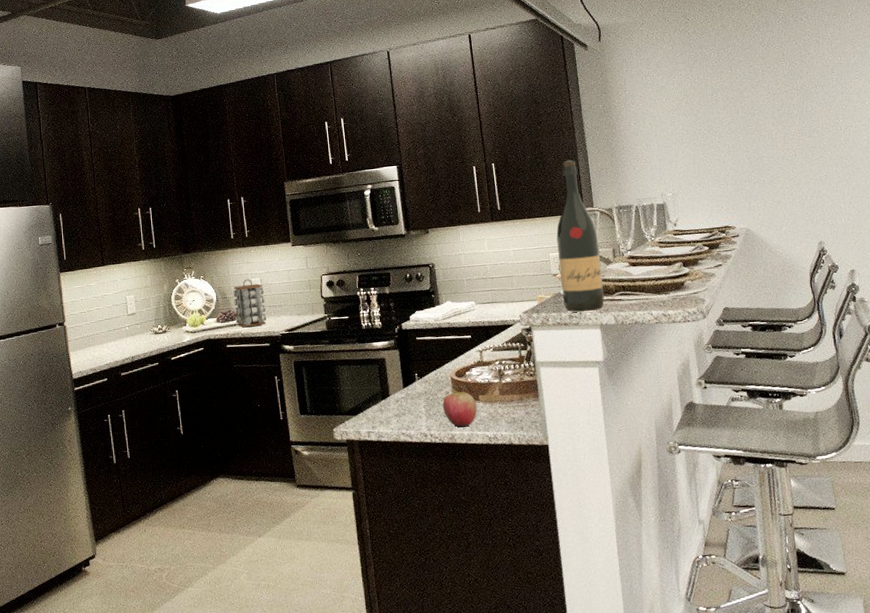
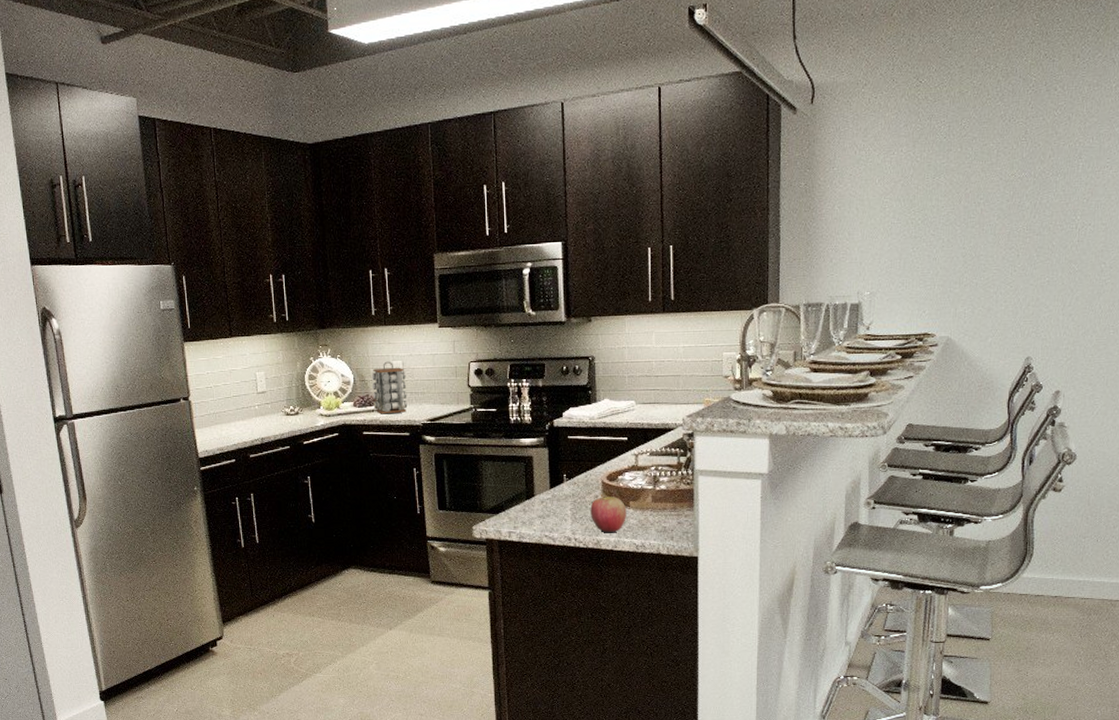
wine bottle: present [556,159,605,313] -> none [732,246,780,420]

